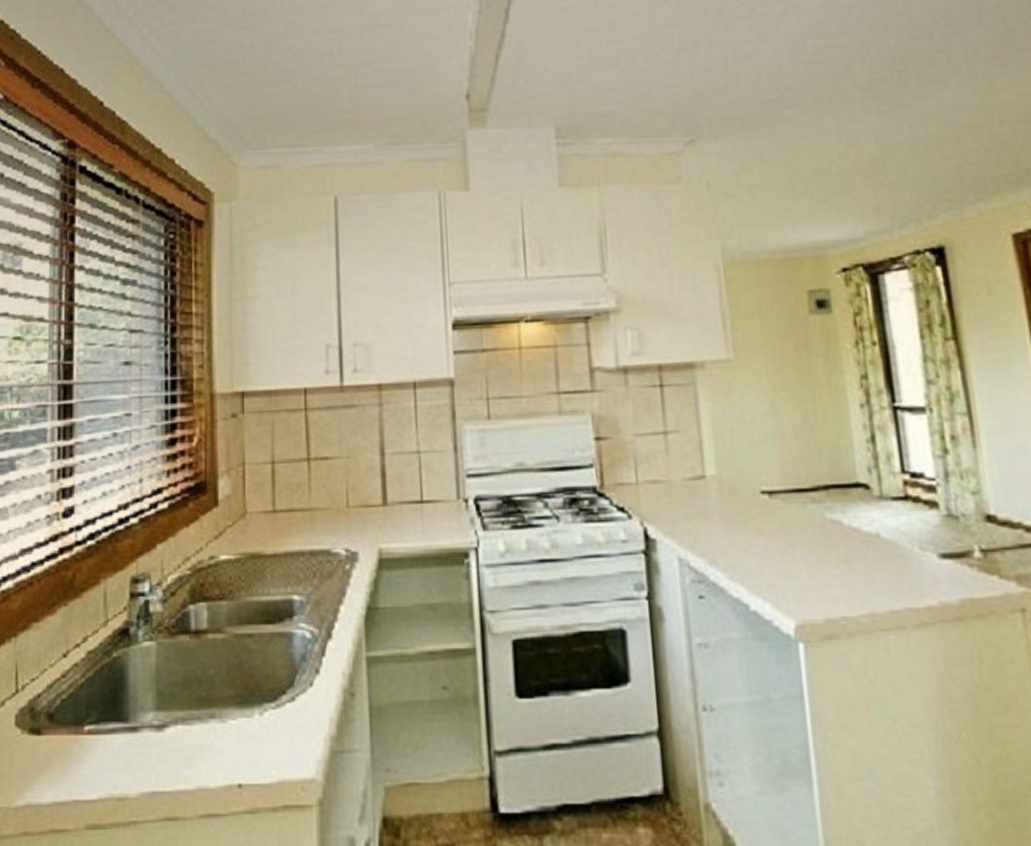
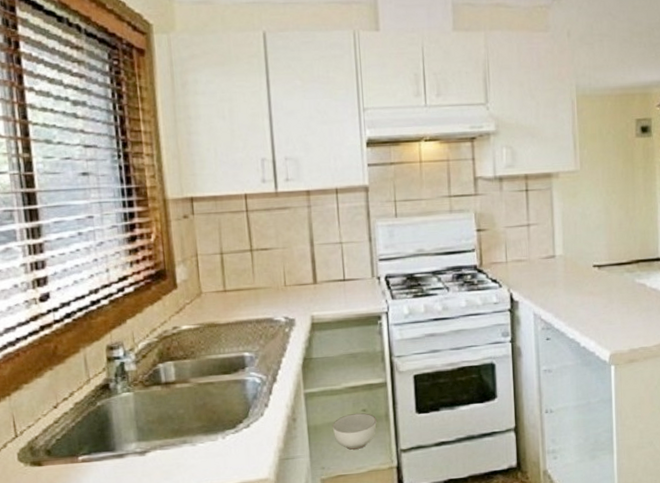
bowl: none [401,690,462,745] -> present [332,412,377,450]

